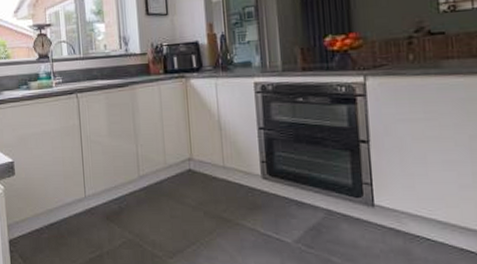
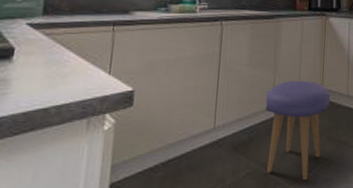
stool: none [131,150,204,255] -> present [266,80,331,180]

